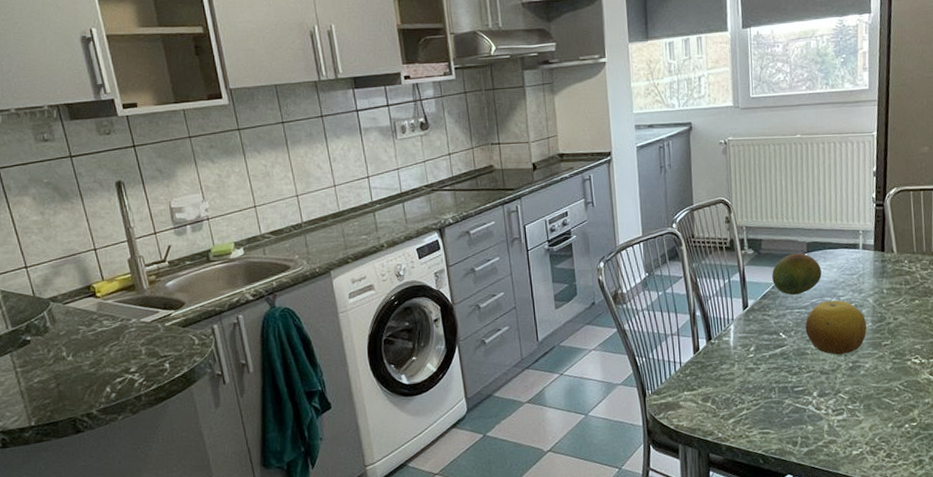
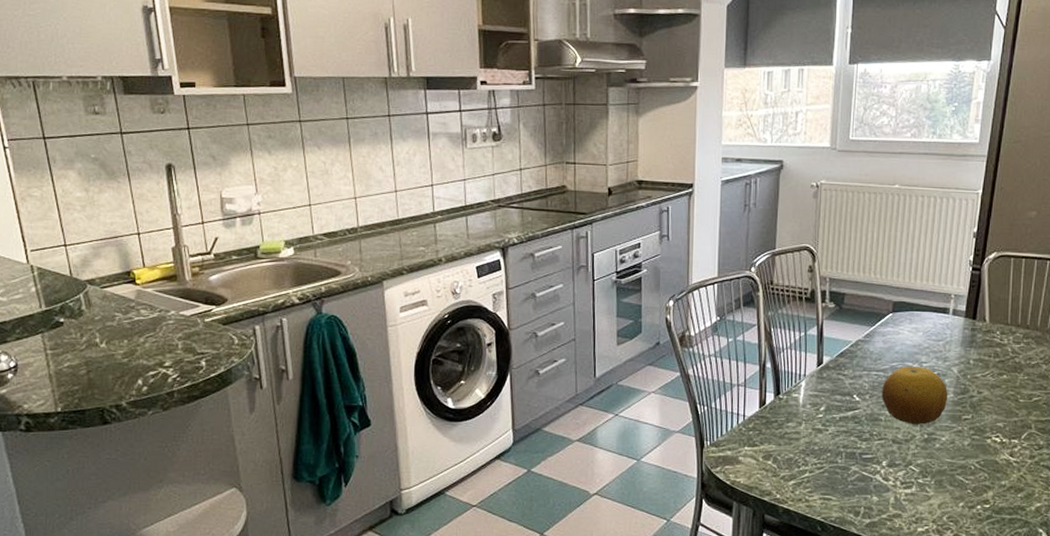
fruit: present [772,253,822,295] -> none [852,312,906,356]

